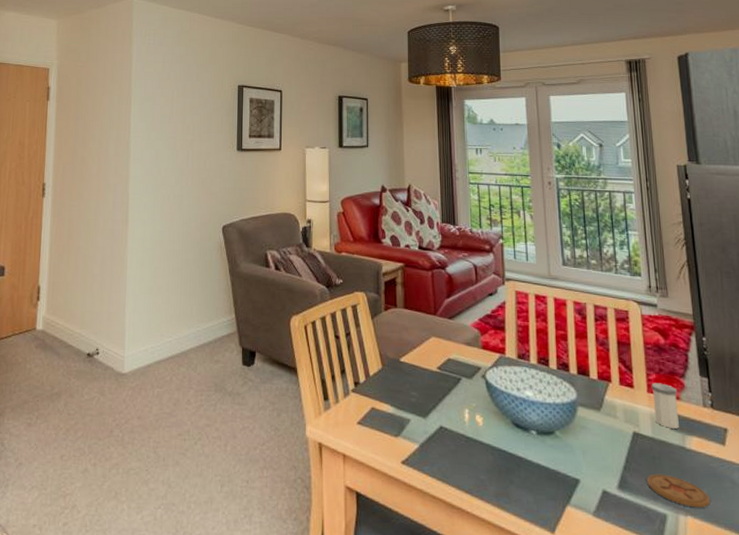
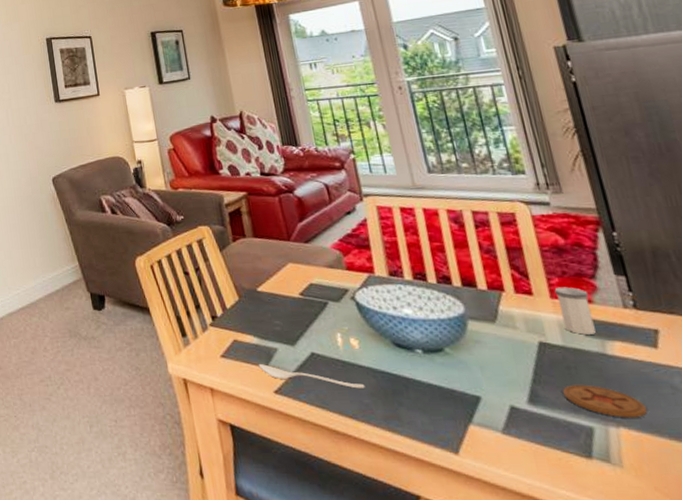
spoon: none [391,434,483,465] -> present [258,364,365,389]

